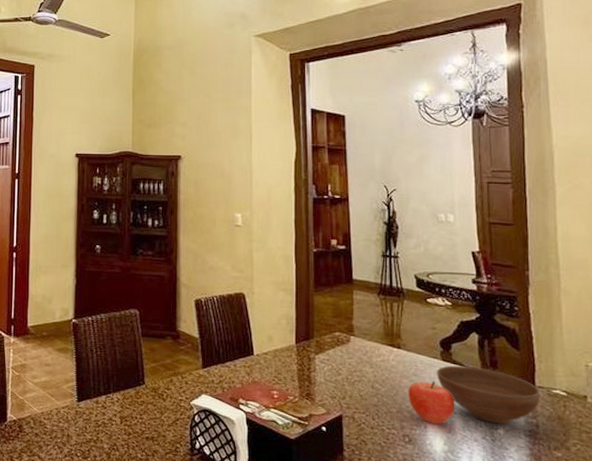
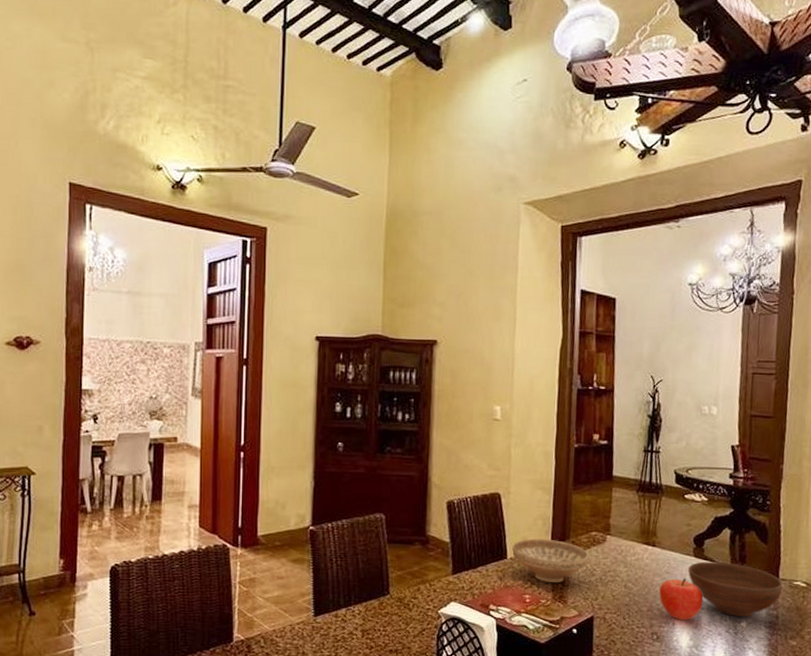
decorative bowl: none [258,337,334,381] -> present [512,538,589,583]

